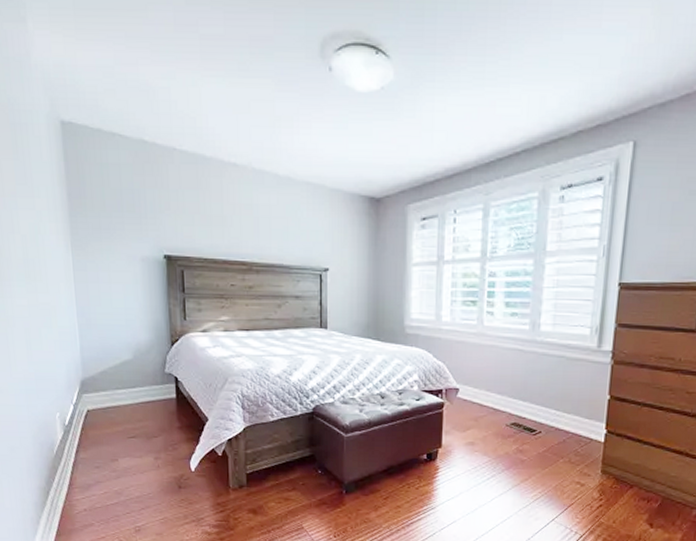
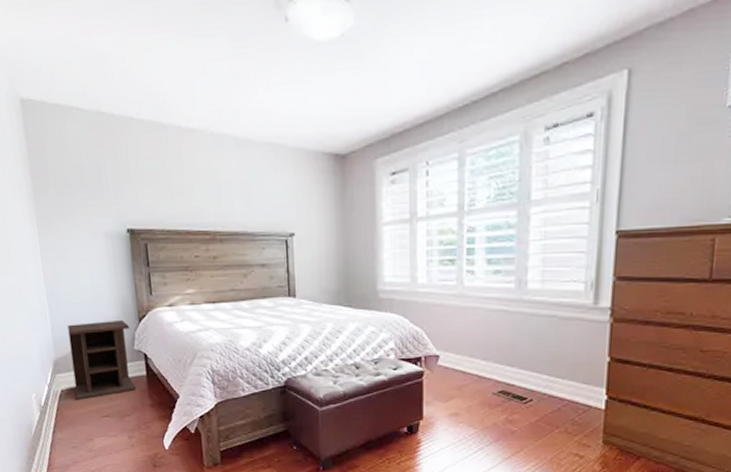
nightstand: none [97,343,164,421] -> present [67,321,136,400]

